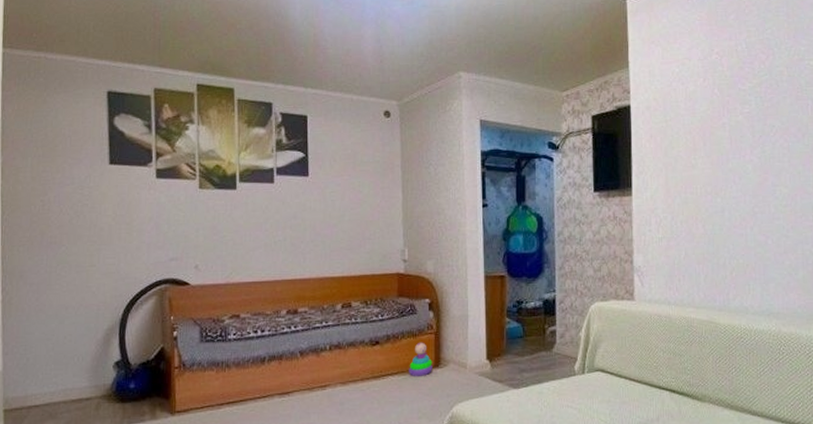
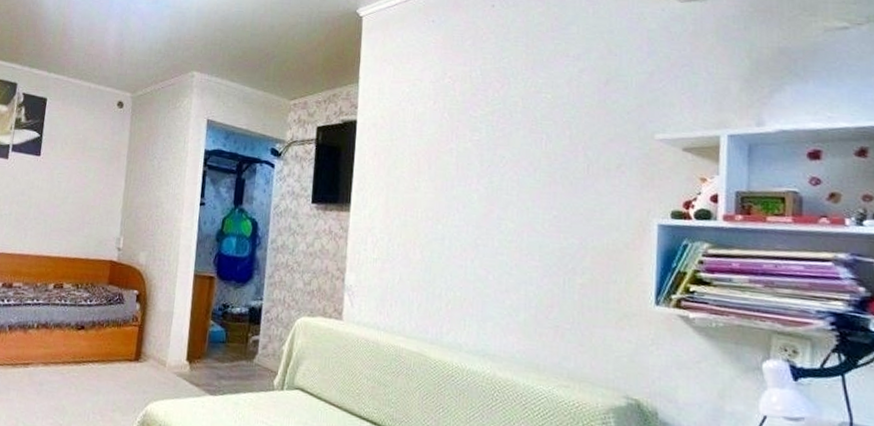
stacking toy: present [409,342,432,376] -> none [109,333,133,369]

